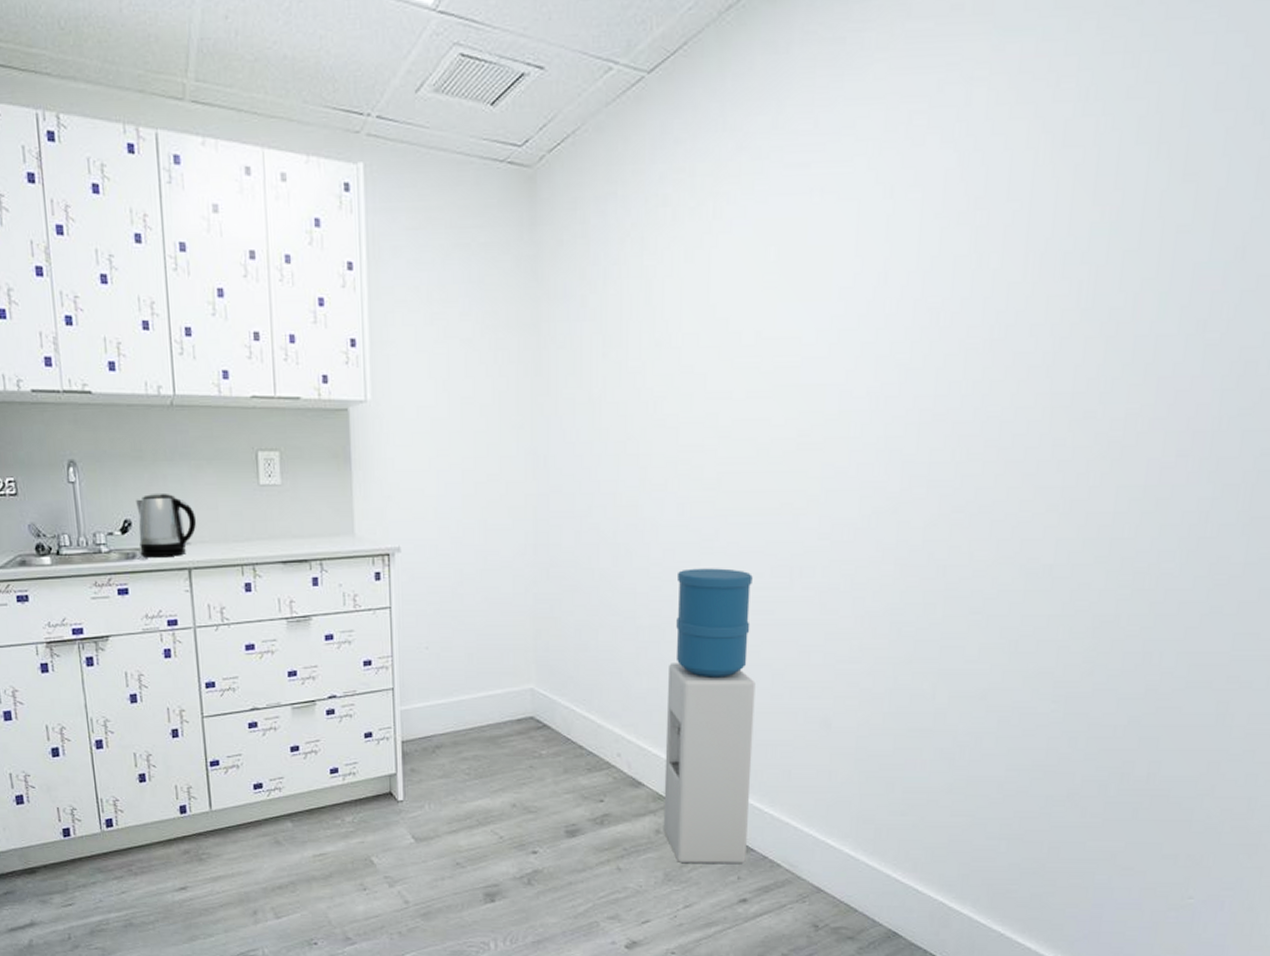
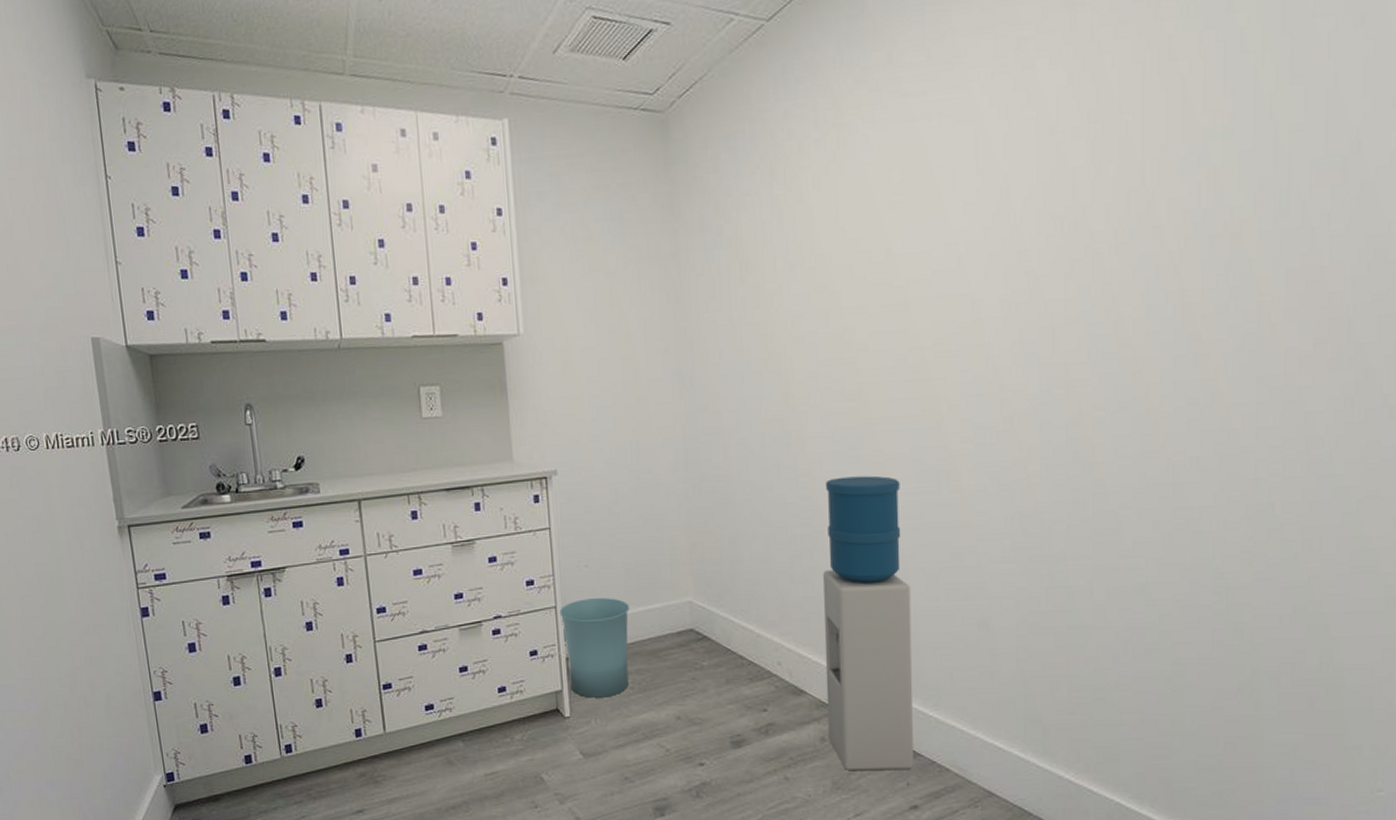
kettle: present [136,492,197,558] -> none [308,429,365,491]
waste bin: none [397,682,470,783] -> present [559,598,630,698]

